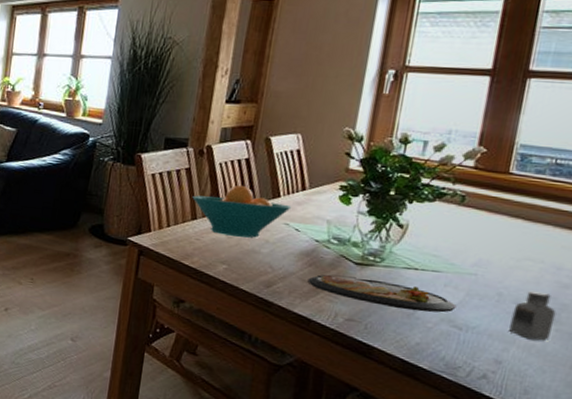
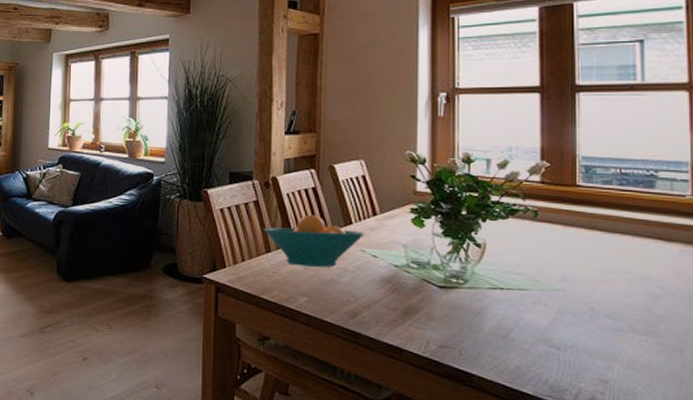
dish: present [308,275,457,313] -> none [393,301,550,333]
saltshaker: present [509,290,557,341] -> none [609,303,653,356]

